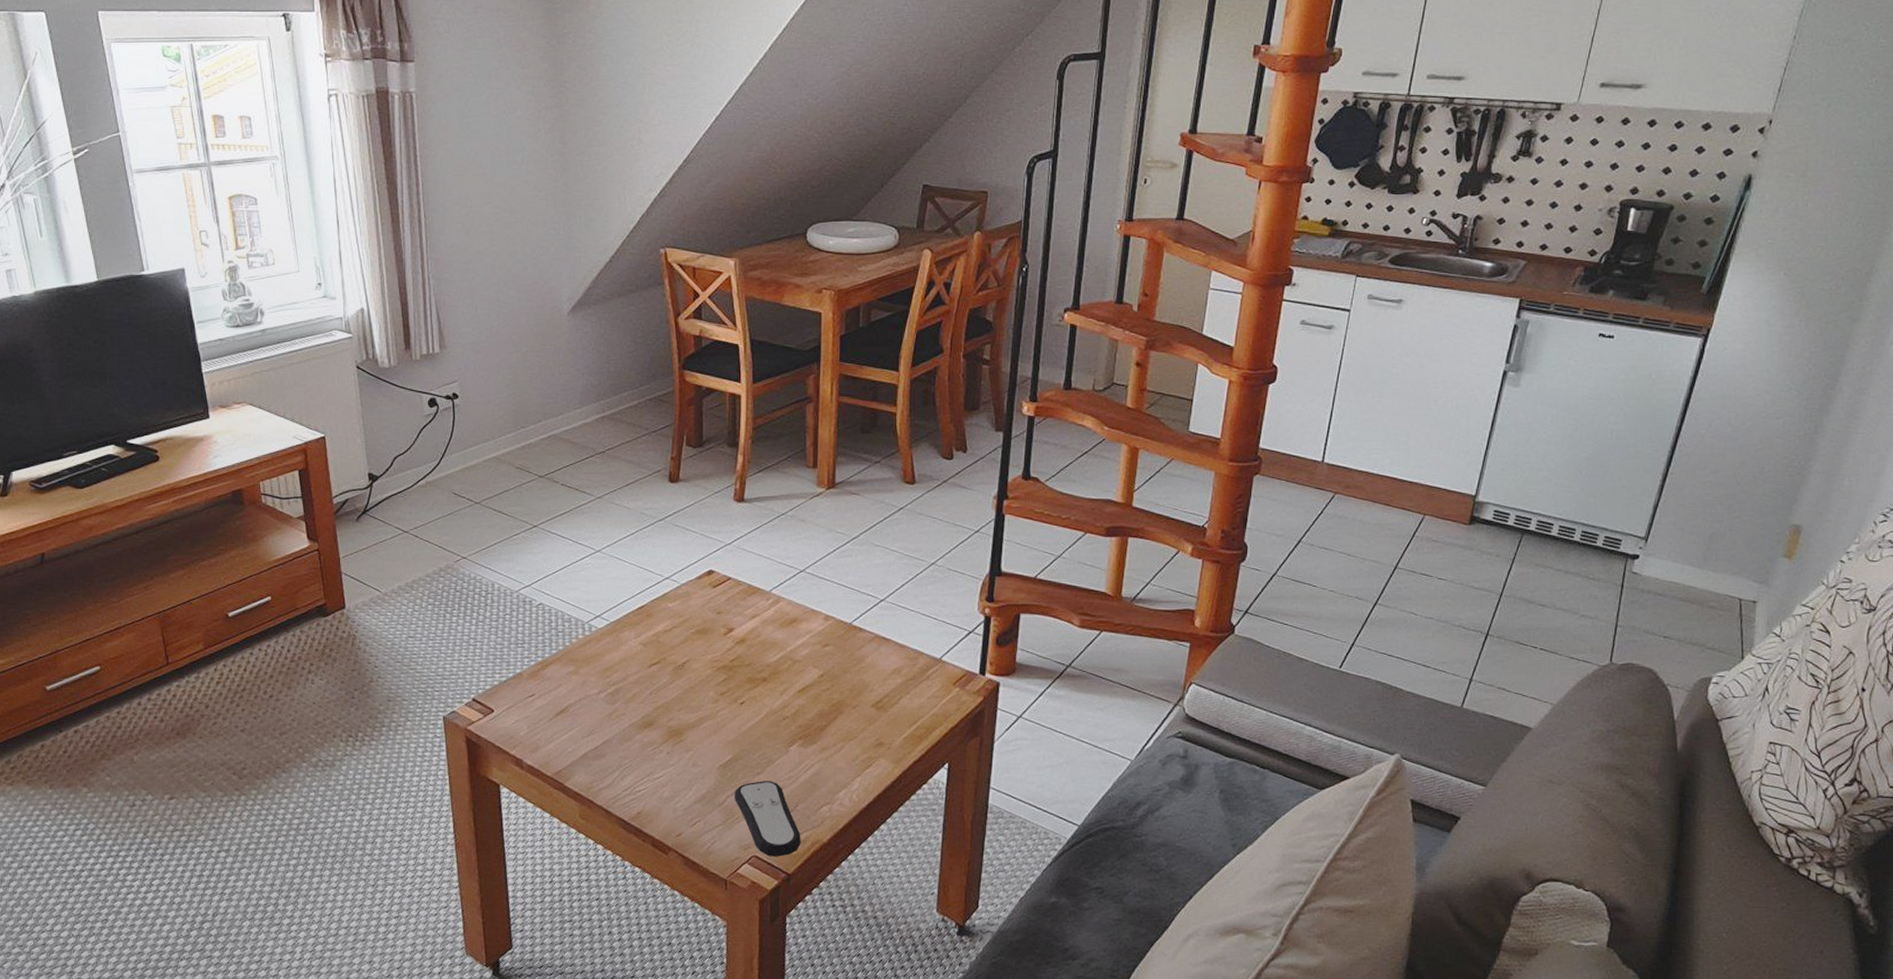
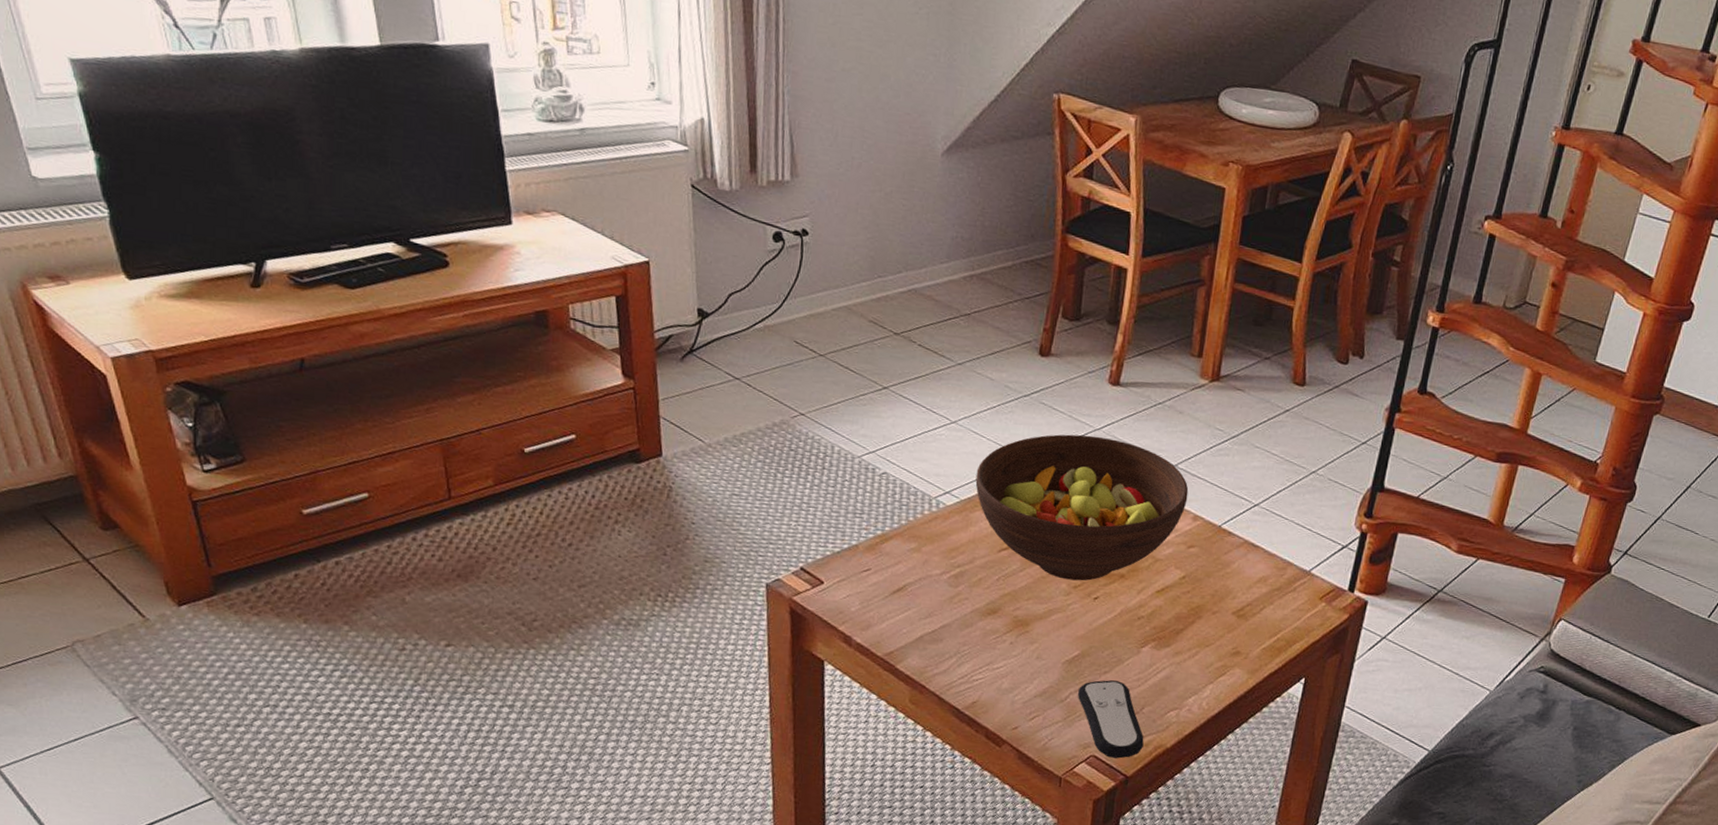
fruit bowl: none [622,550,818,688] -> present [975,434,1189,581]

